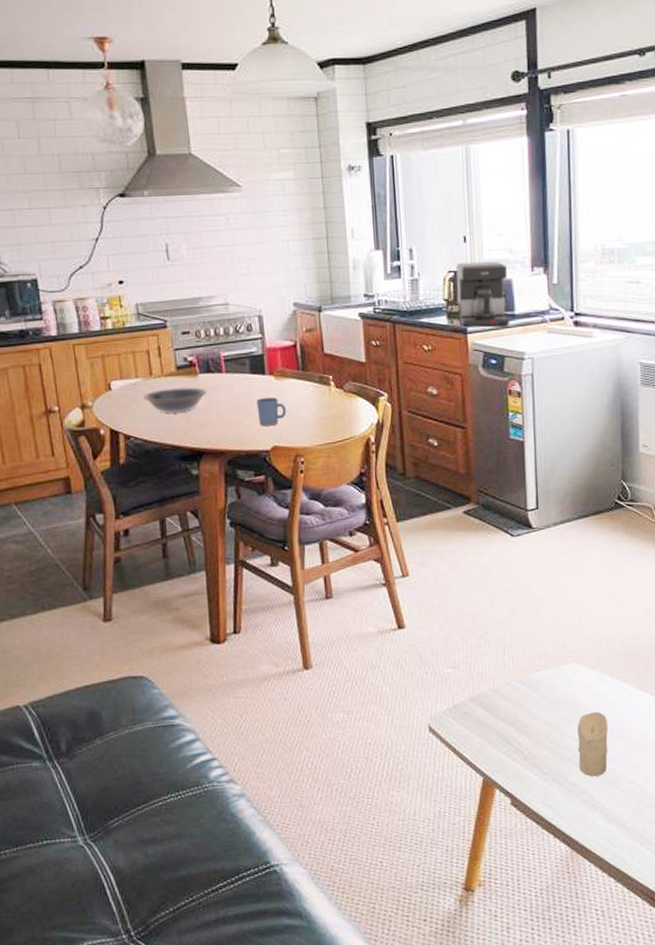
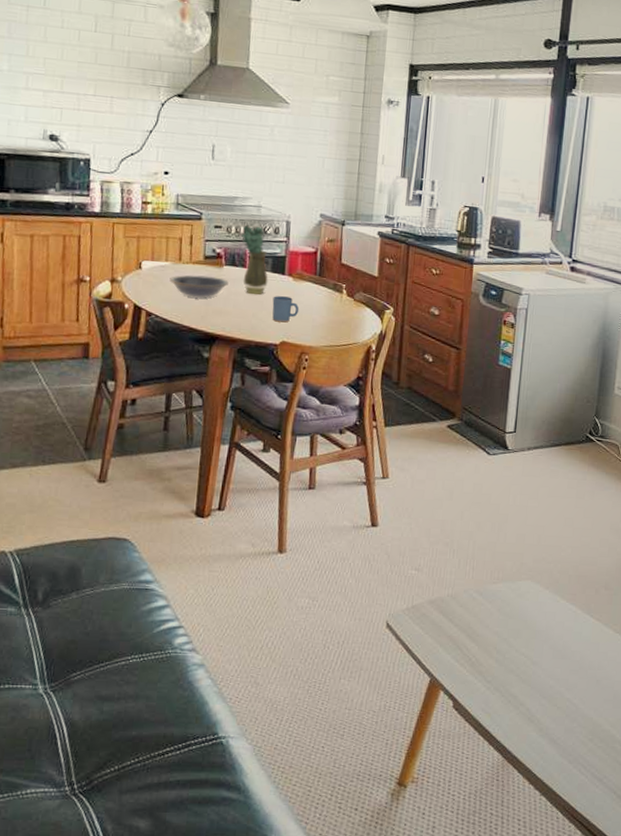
vase: none [211,322,249,401] -> present [240,221,268,296]
coffee maker: present [456,261,509,328] -> none [466,200,517,262]
candle: present [577,711,609,777] -> none [521,629,553,691]

